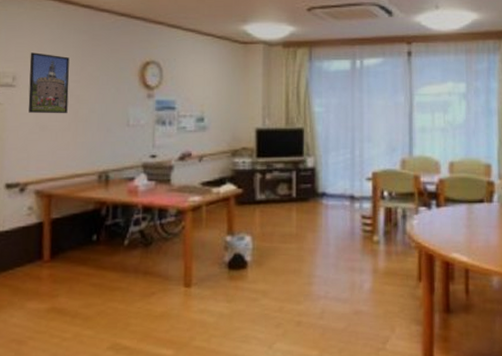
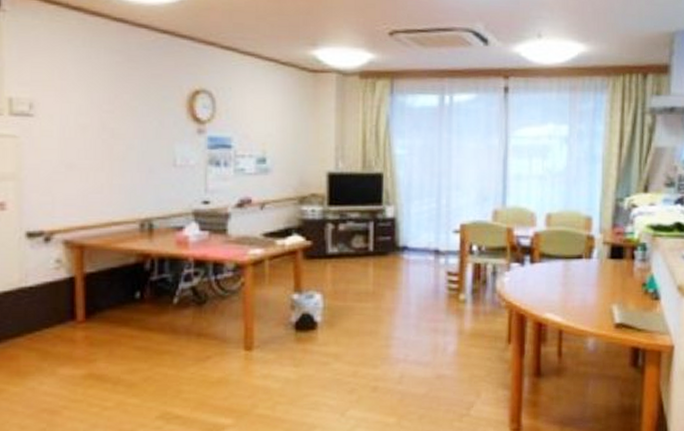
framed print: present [28,52,70,114] -> none [50,75,101,151]

